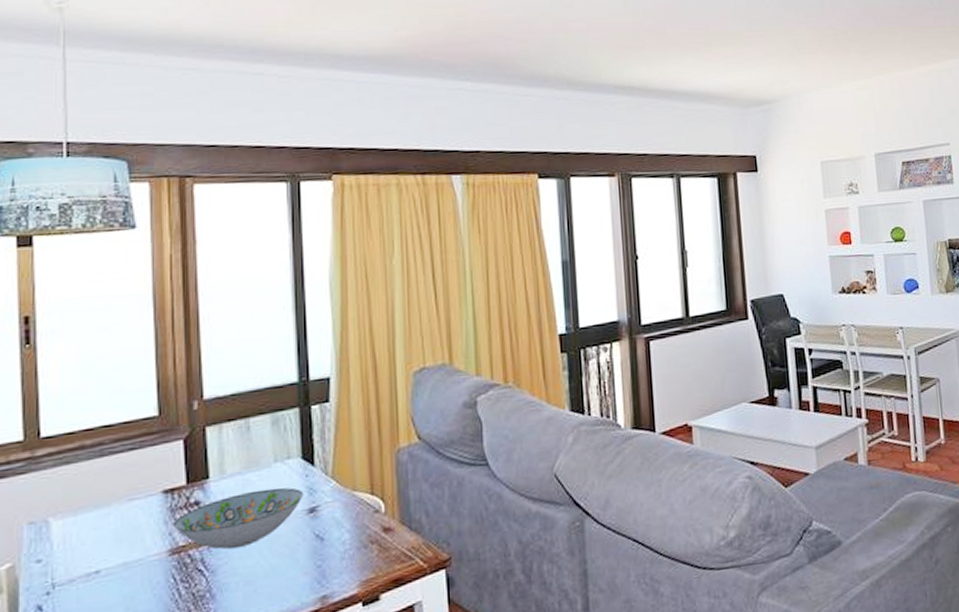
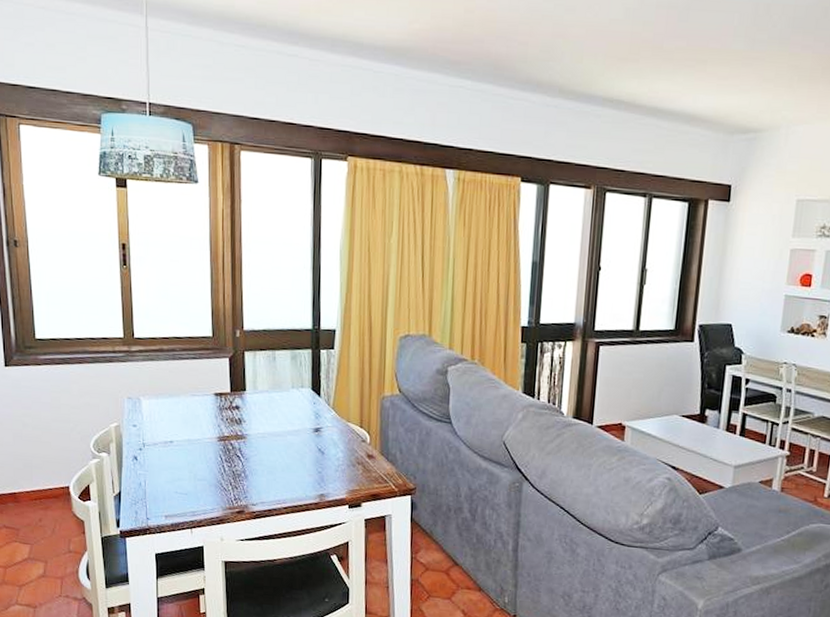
decorative bowl: present [174,487,304,550] -> none [221,406,312,447]

